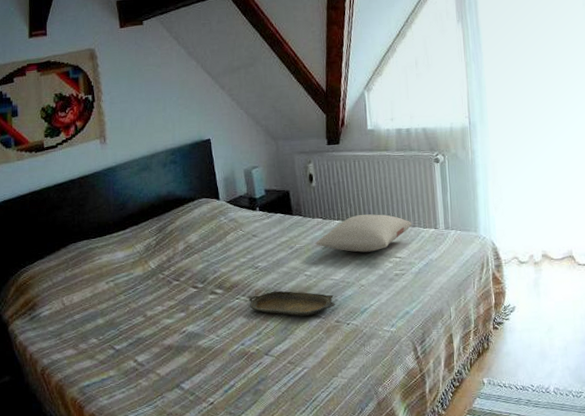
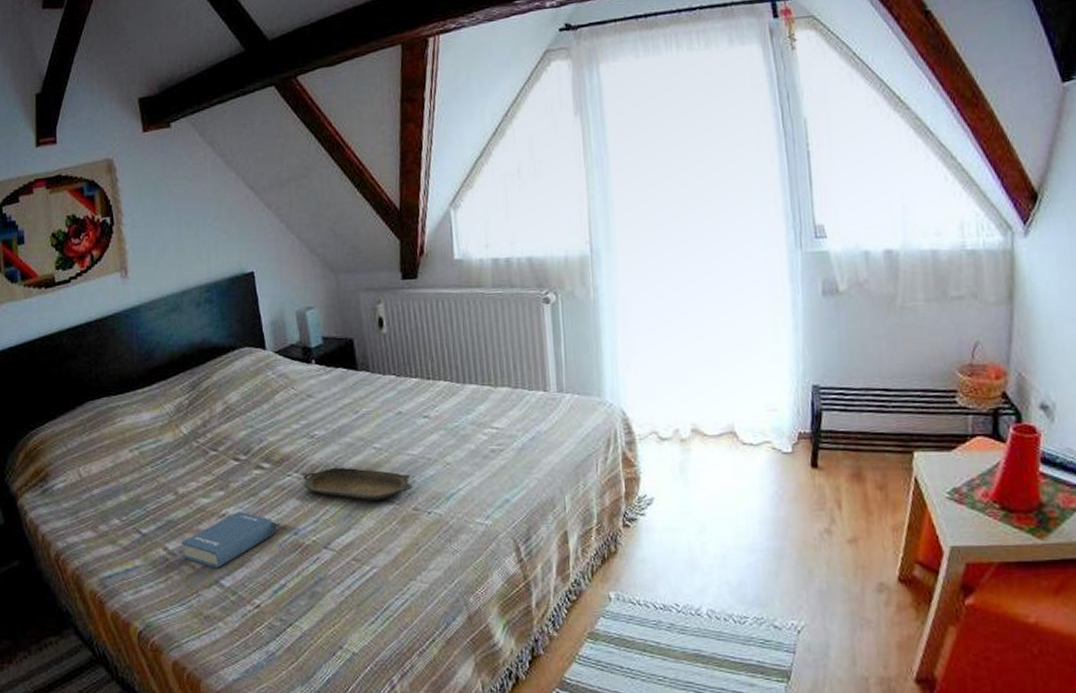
book: none [148,329,227,375] -> present [181,512,276,568]
pillow: present [316,214,412,253] -> none [387,370,514,420]

